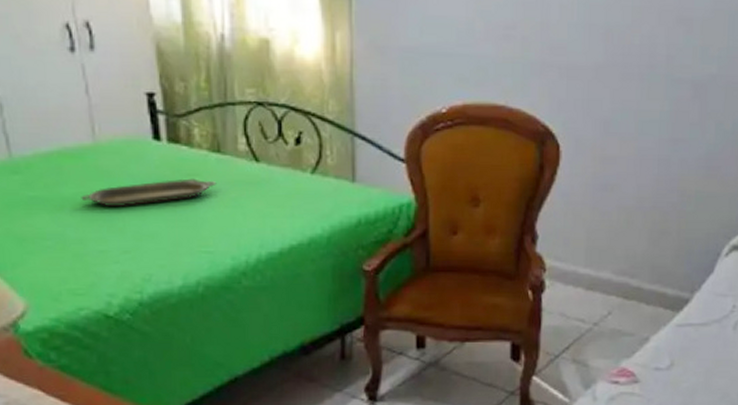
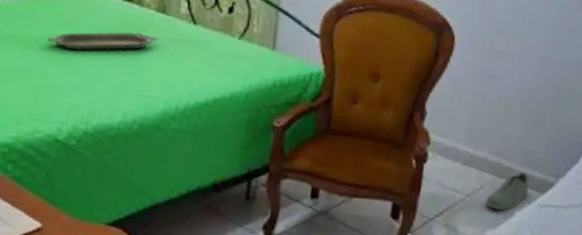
shoe: none [616,290,663,336] -> present [485,172,530,210]

